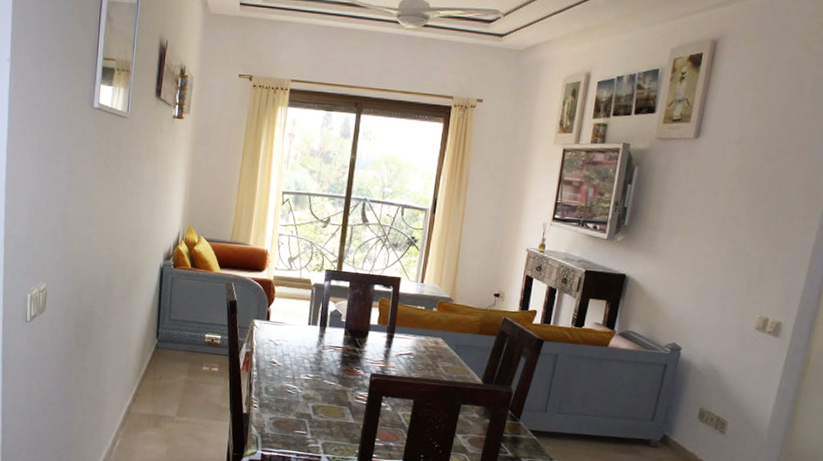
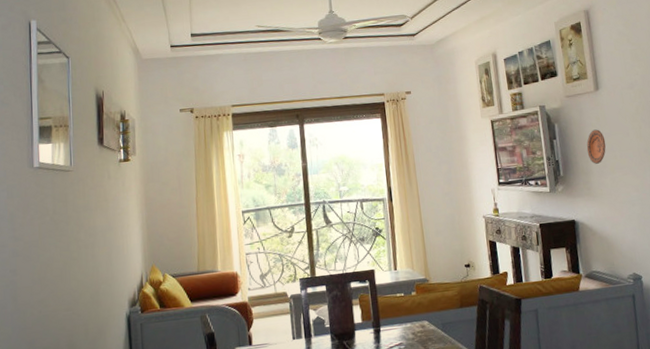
decorative plate: none [662,182,689,221] -> present [586,129,606,164]

